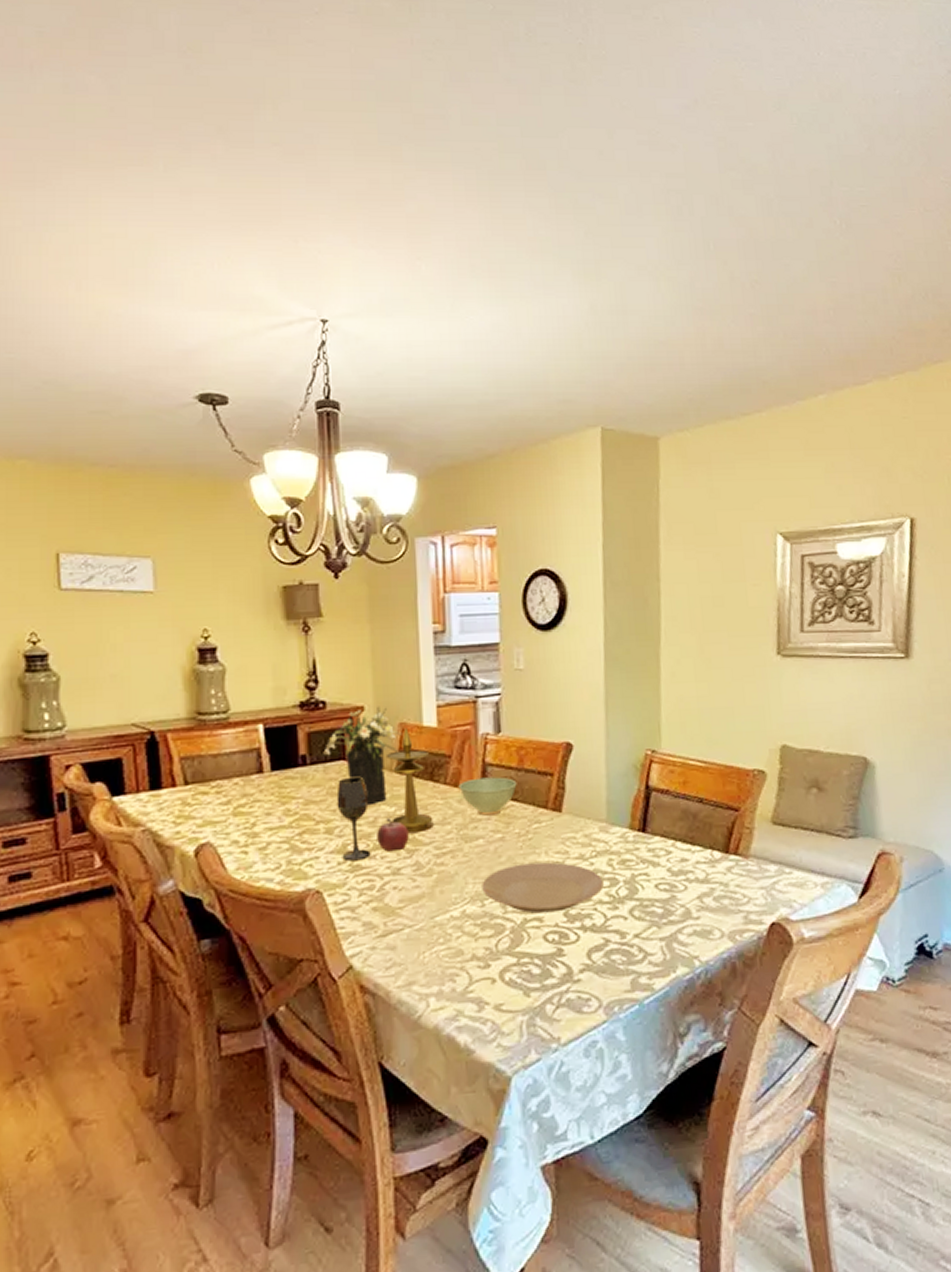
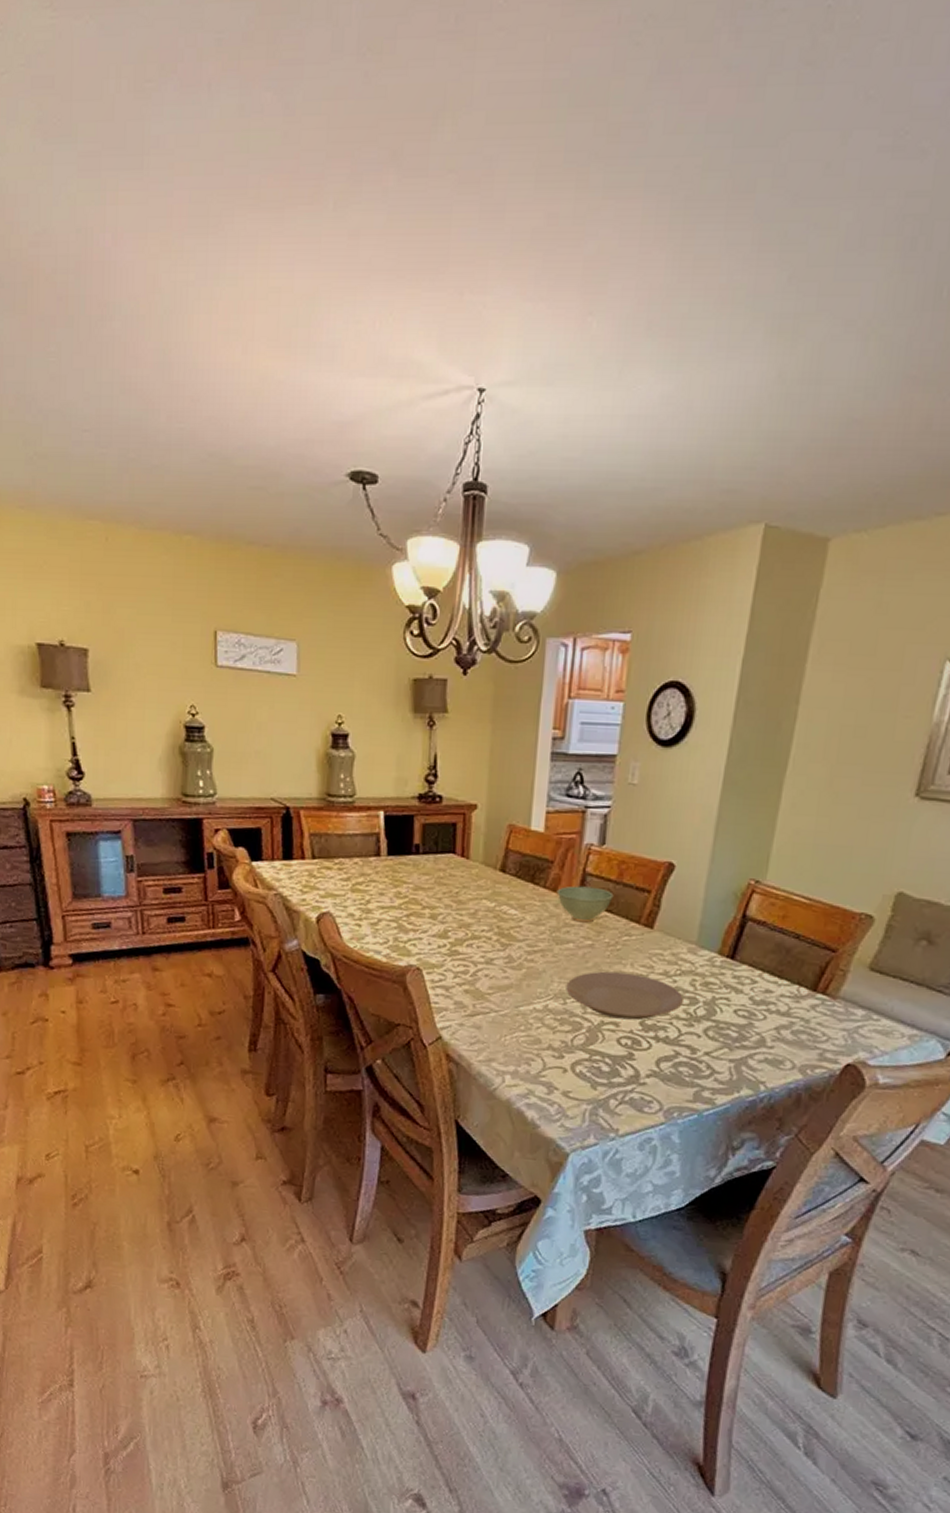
flower arrangement: present [323,706,401,806] -> none [435,805,509,899]
wine glass: present [336,776,371,861] -> none [442,869,472,947]
fruit: present [377,818,409,852] -> none [475,912,505,943]
candlestick: present [385,727,434,834] -> none [490,829,534,930]

